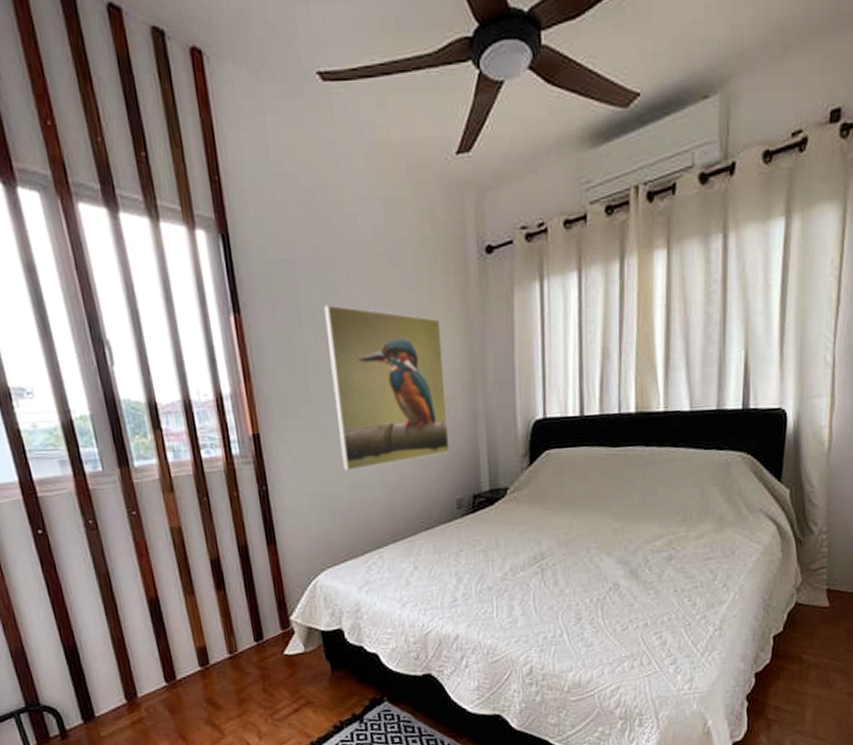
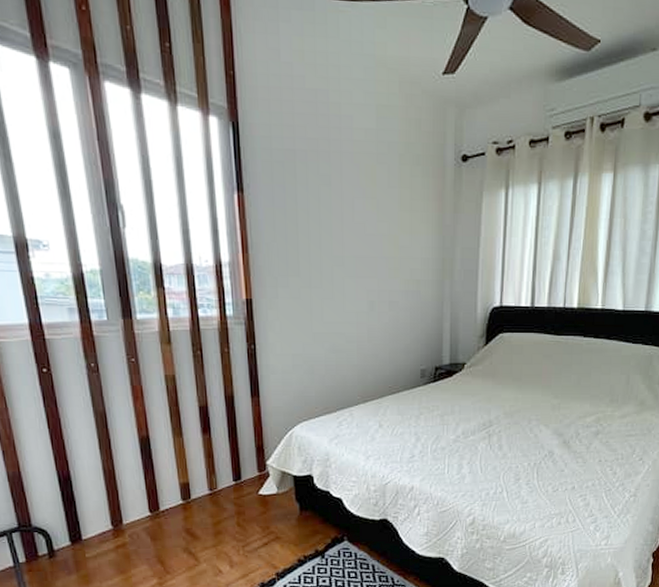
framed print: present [323,304,450,471] -> none [317,192,418,338]

